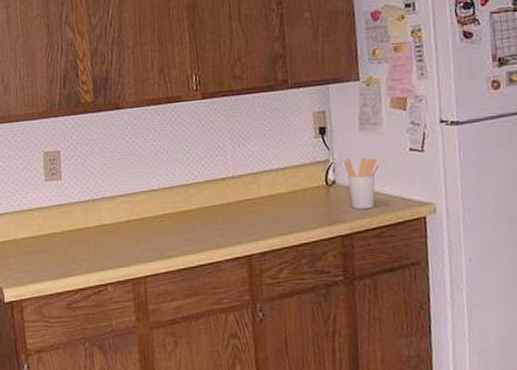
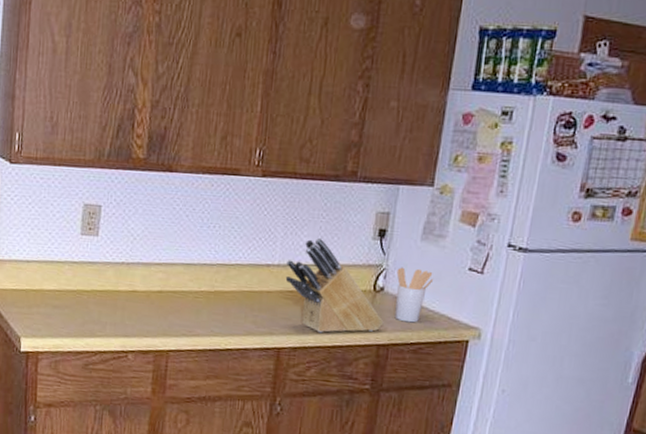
knife block: none [240,145,343,234] -> present [285,237,384,333]

